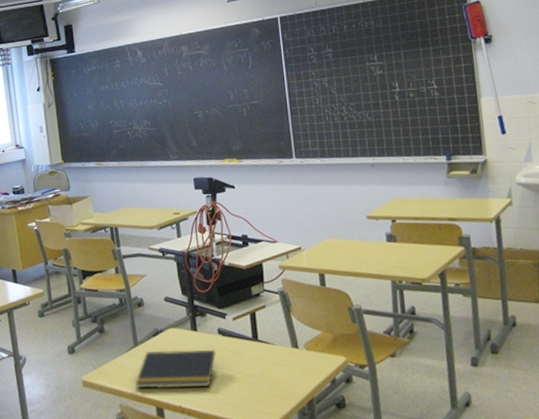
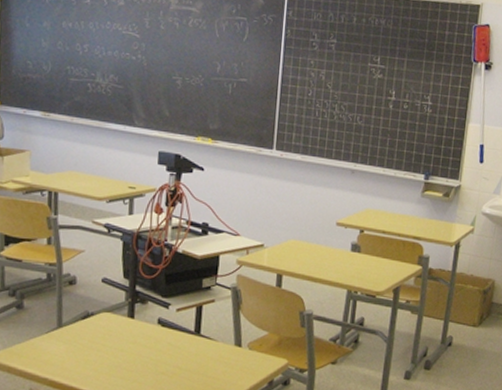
notepad: present [135,349,216,389] -> none [52,334,151,378]

